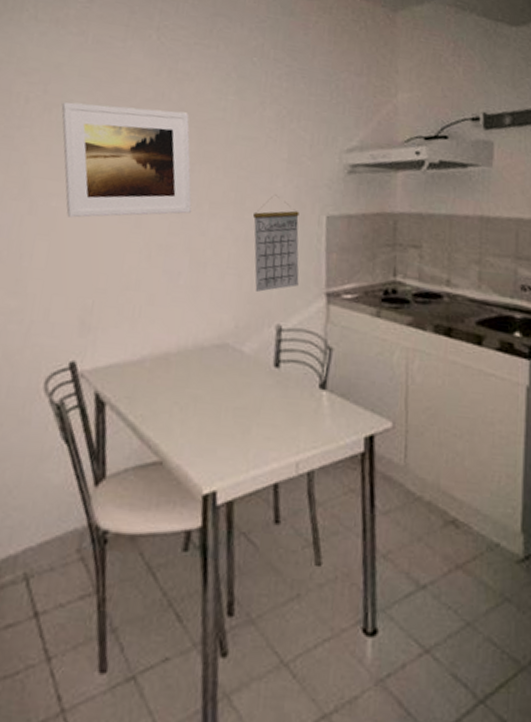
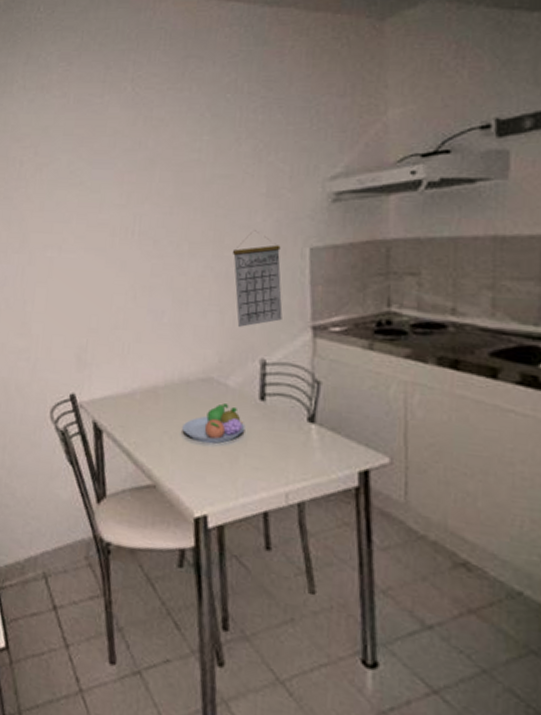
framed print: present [61,102,192,218] -> none [50,157,172,266]
fruit bowl: none [194,371,259,413] -> present [182,403,246,444]

